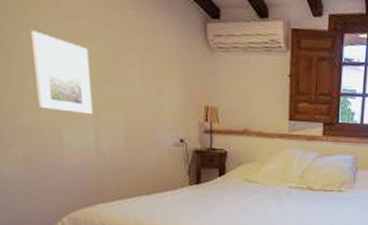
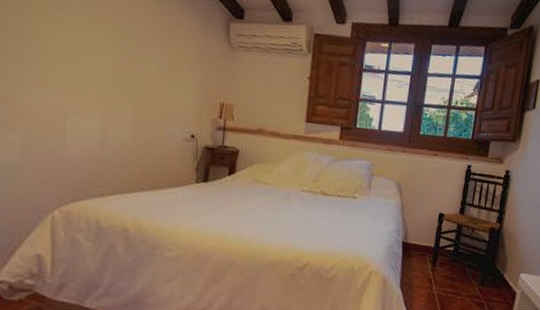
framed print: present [31,30,94,114] -> none [46,17,106,103]

